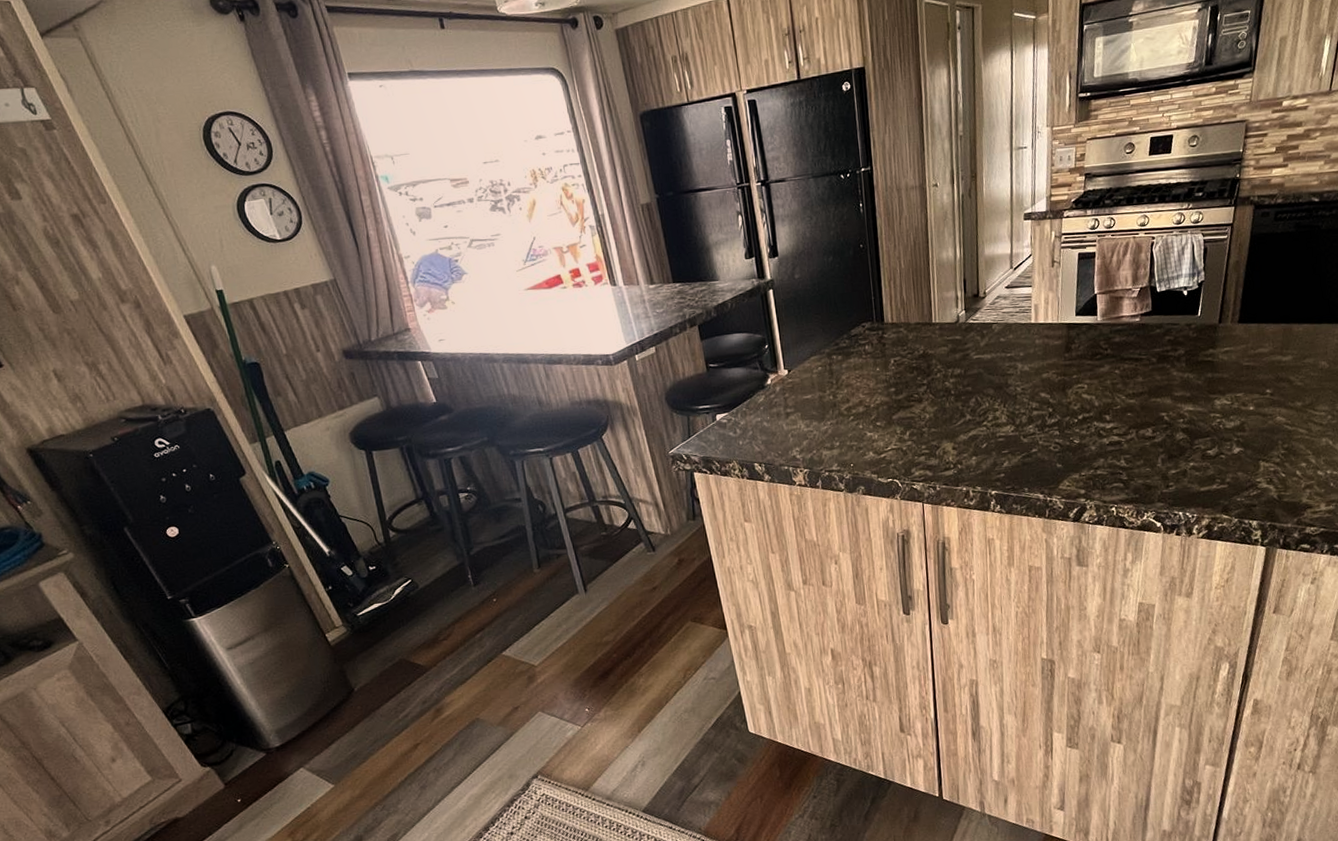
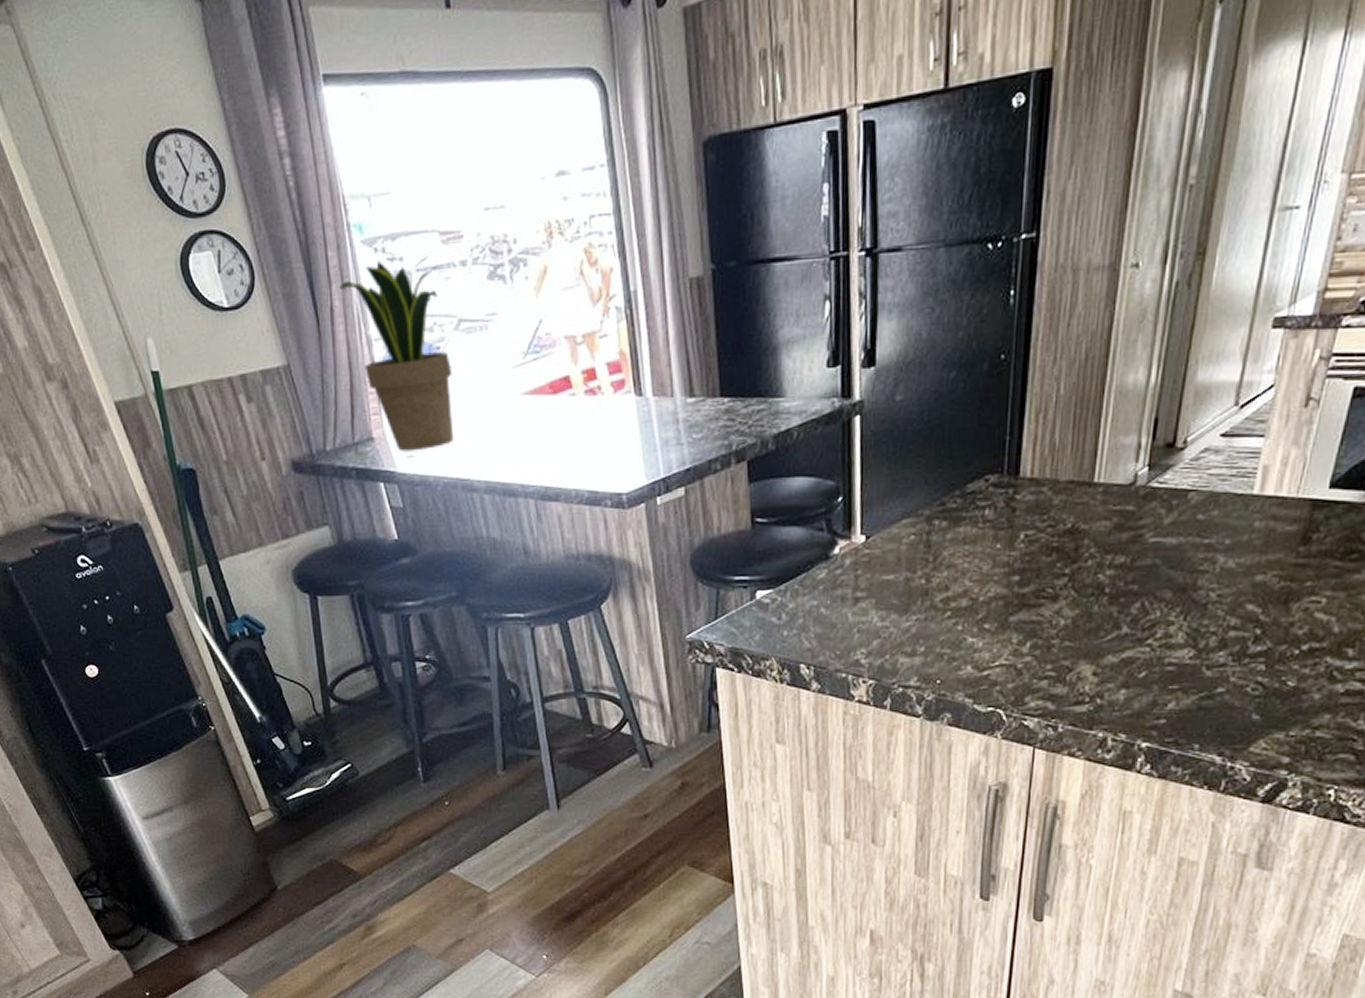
potted plant: none [373,200,475,337] -> present [339,260,454,451]

